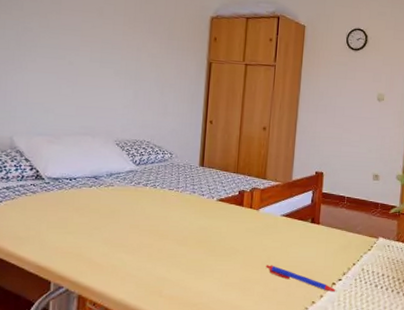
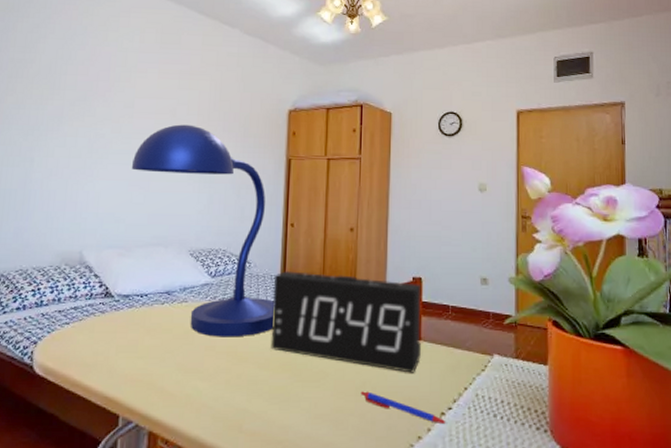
desk lamp: none [59,23,193,218] -> present [131,124,274,337]
alarm clock: none [188,162,323,251] -> present [270,271,422,373]

